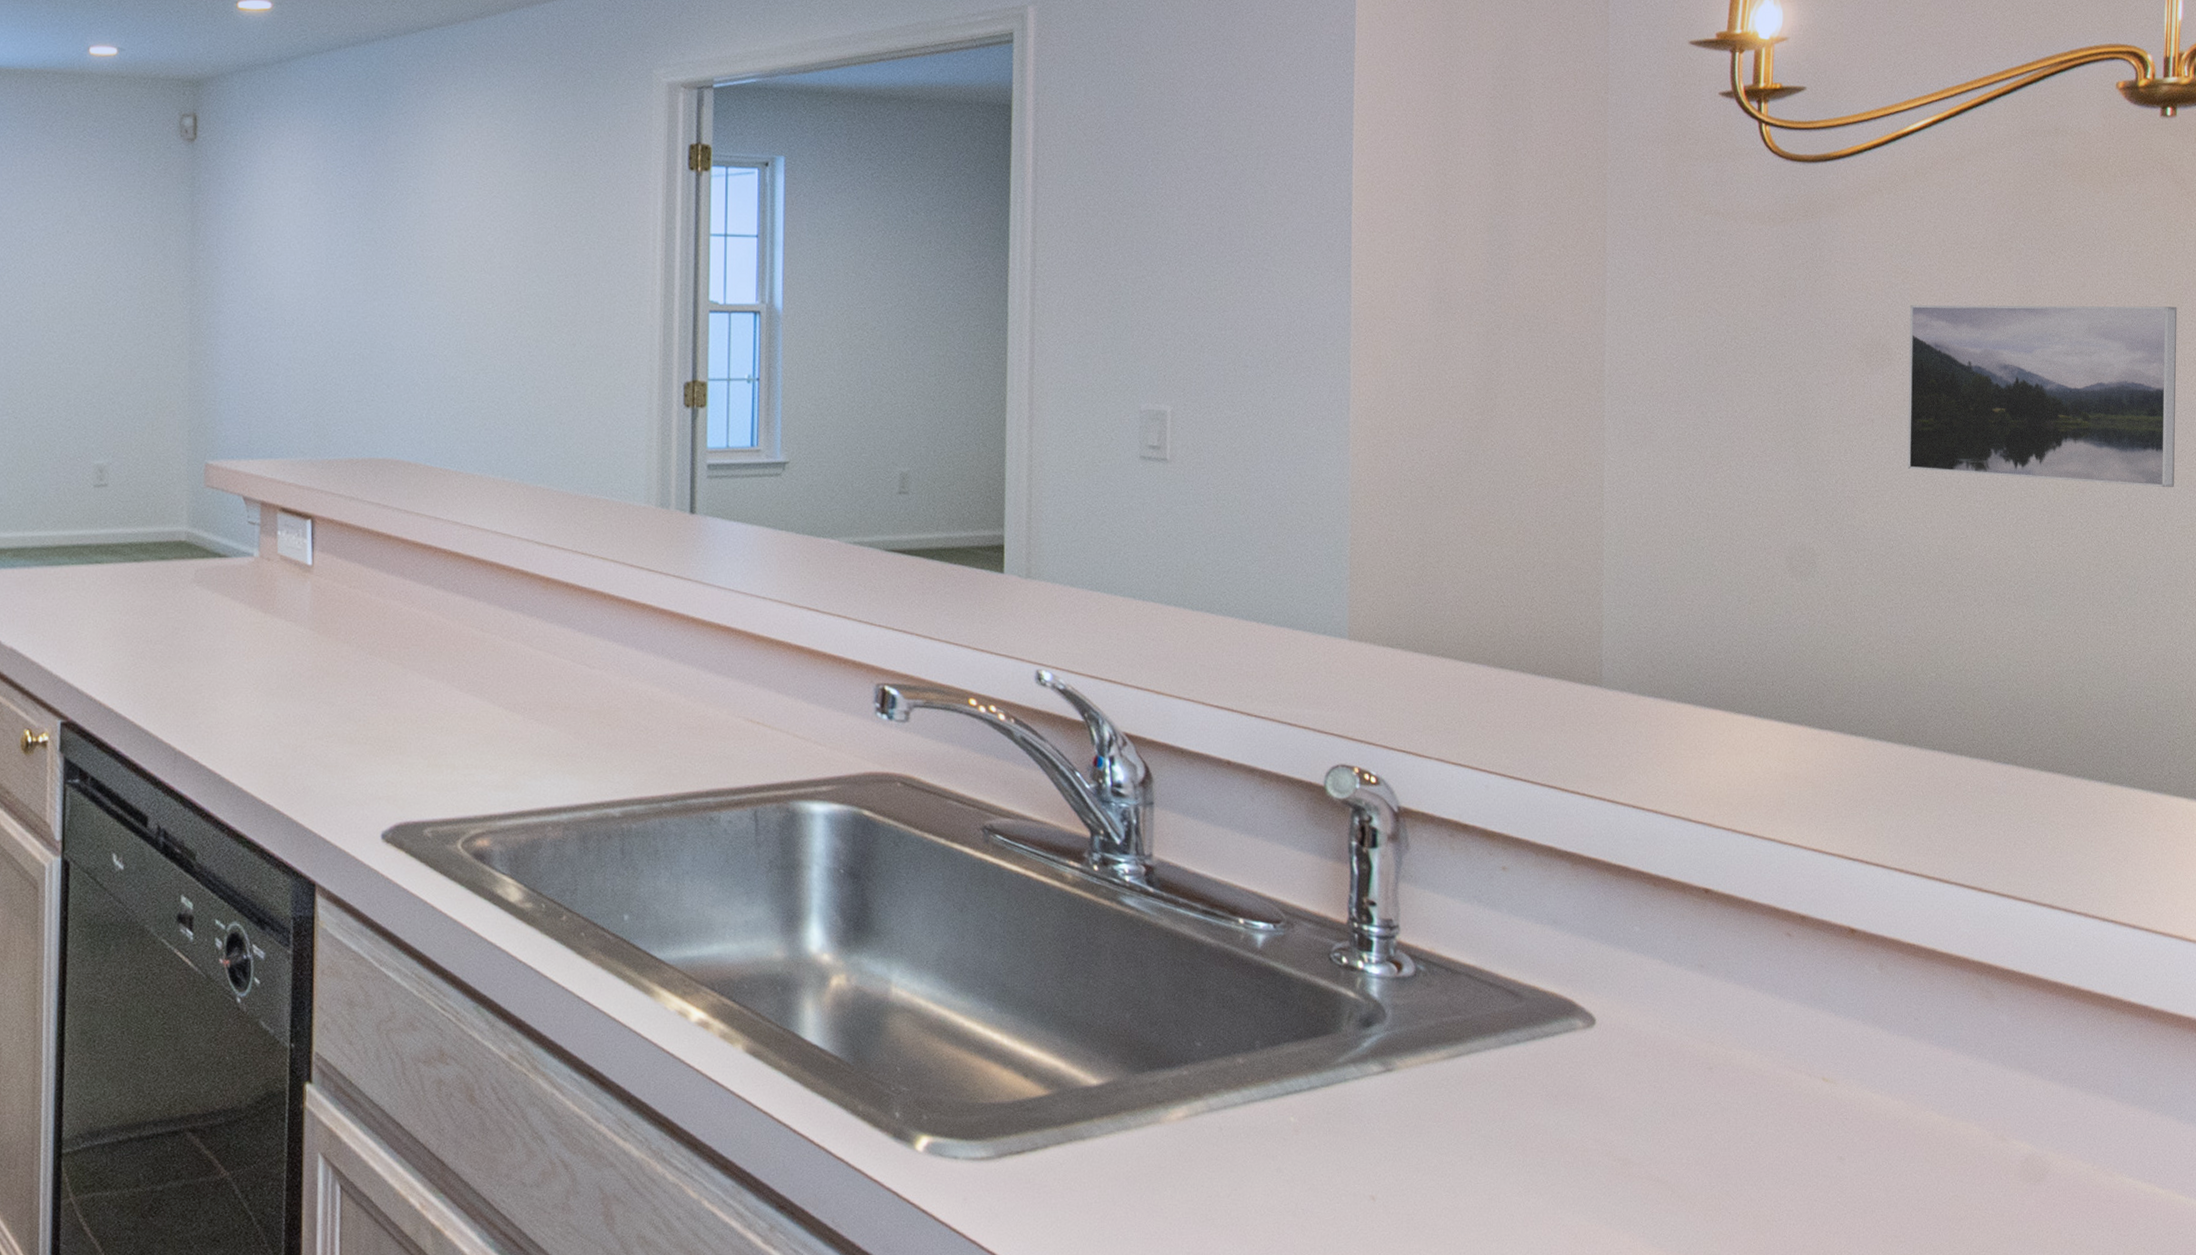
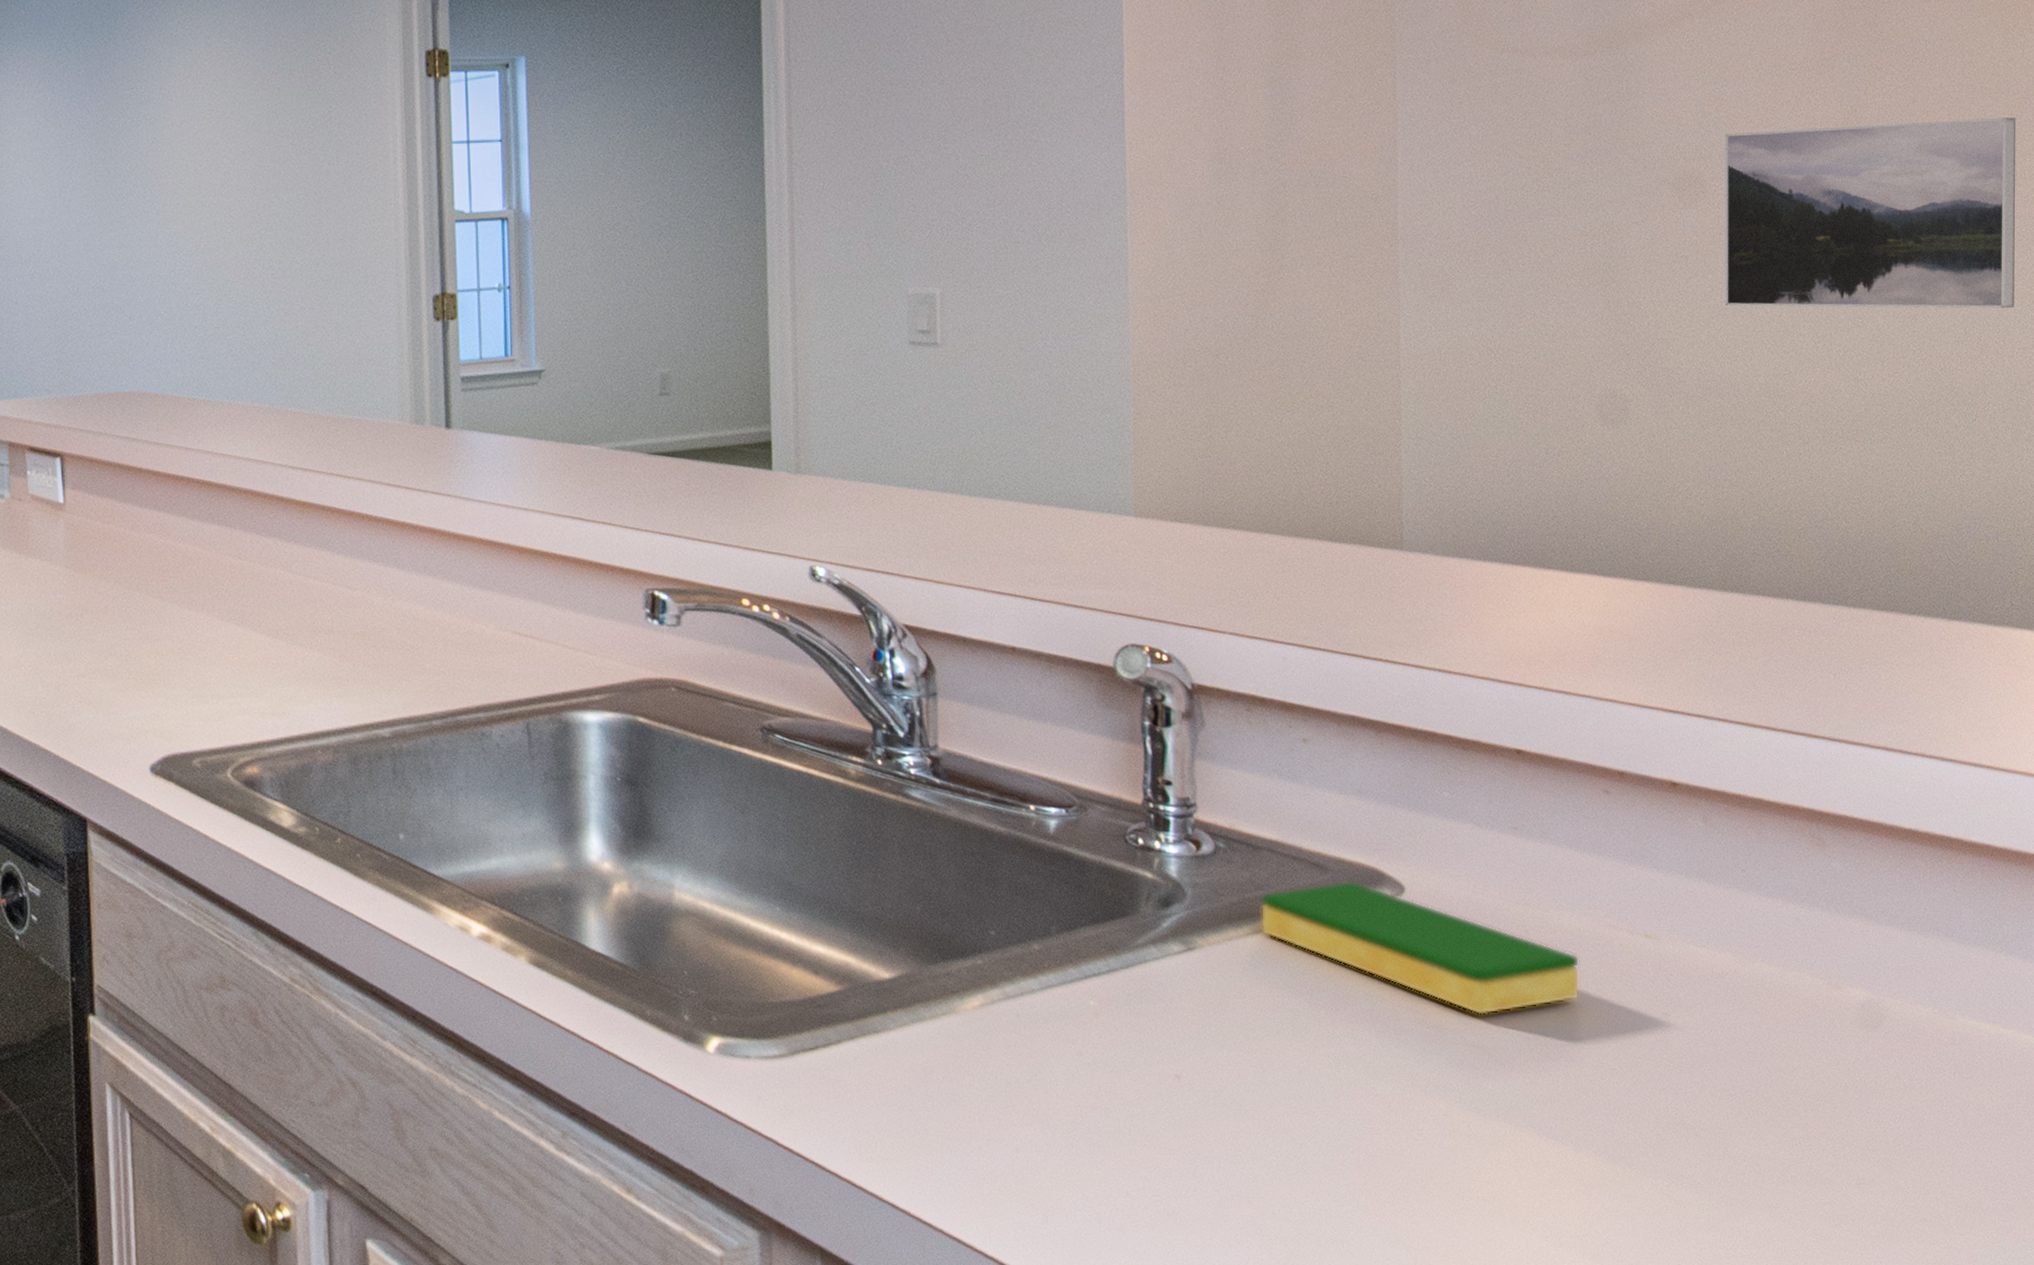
dish sponge: none [1457,1010,1760,1150] -> present [1260,880,1580,1015]

